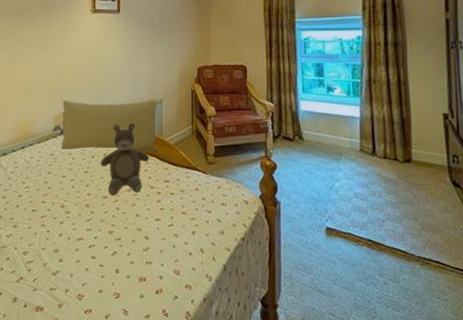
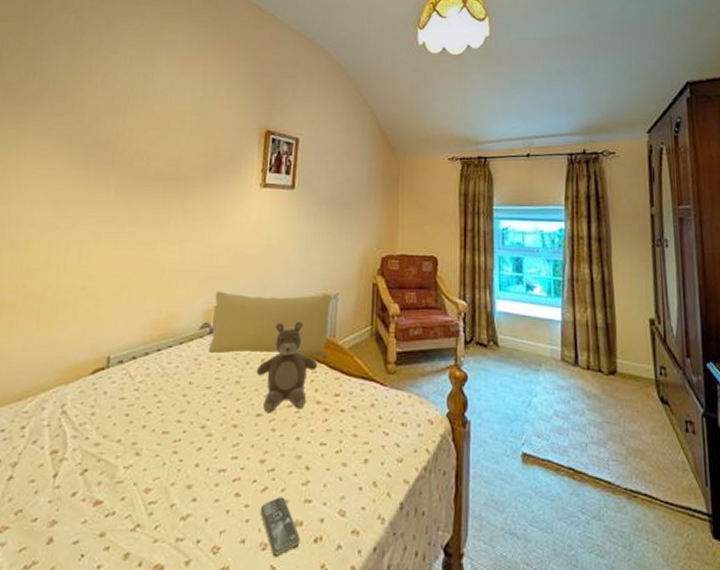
mobile phone: none [112,259,145,304] -> present [260,497,300,557]

